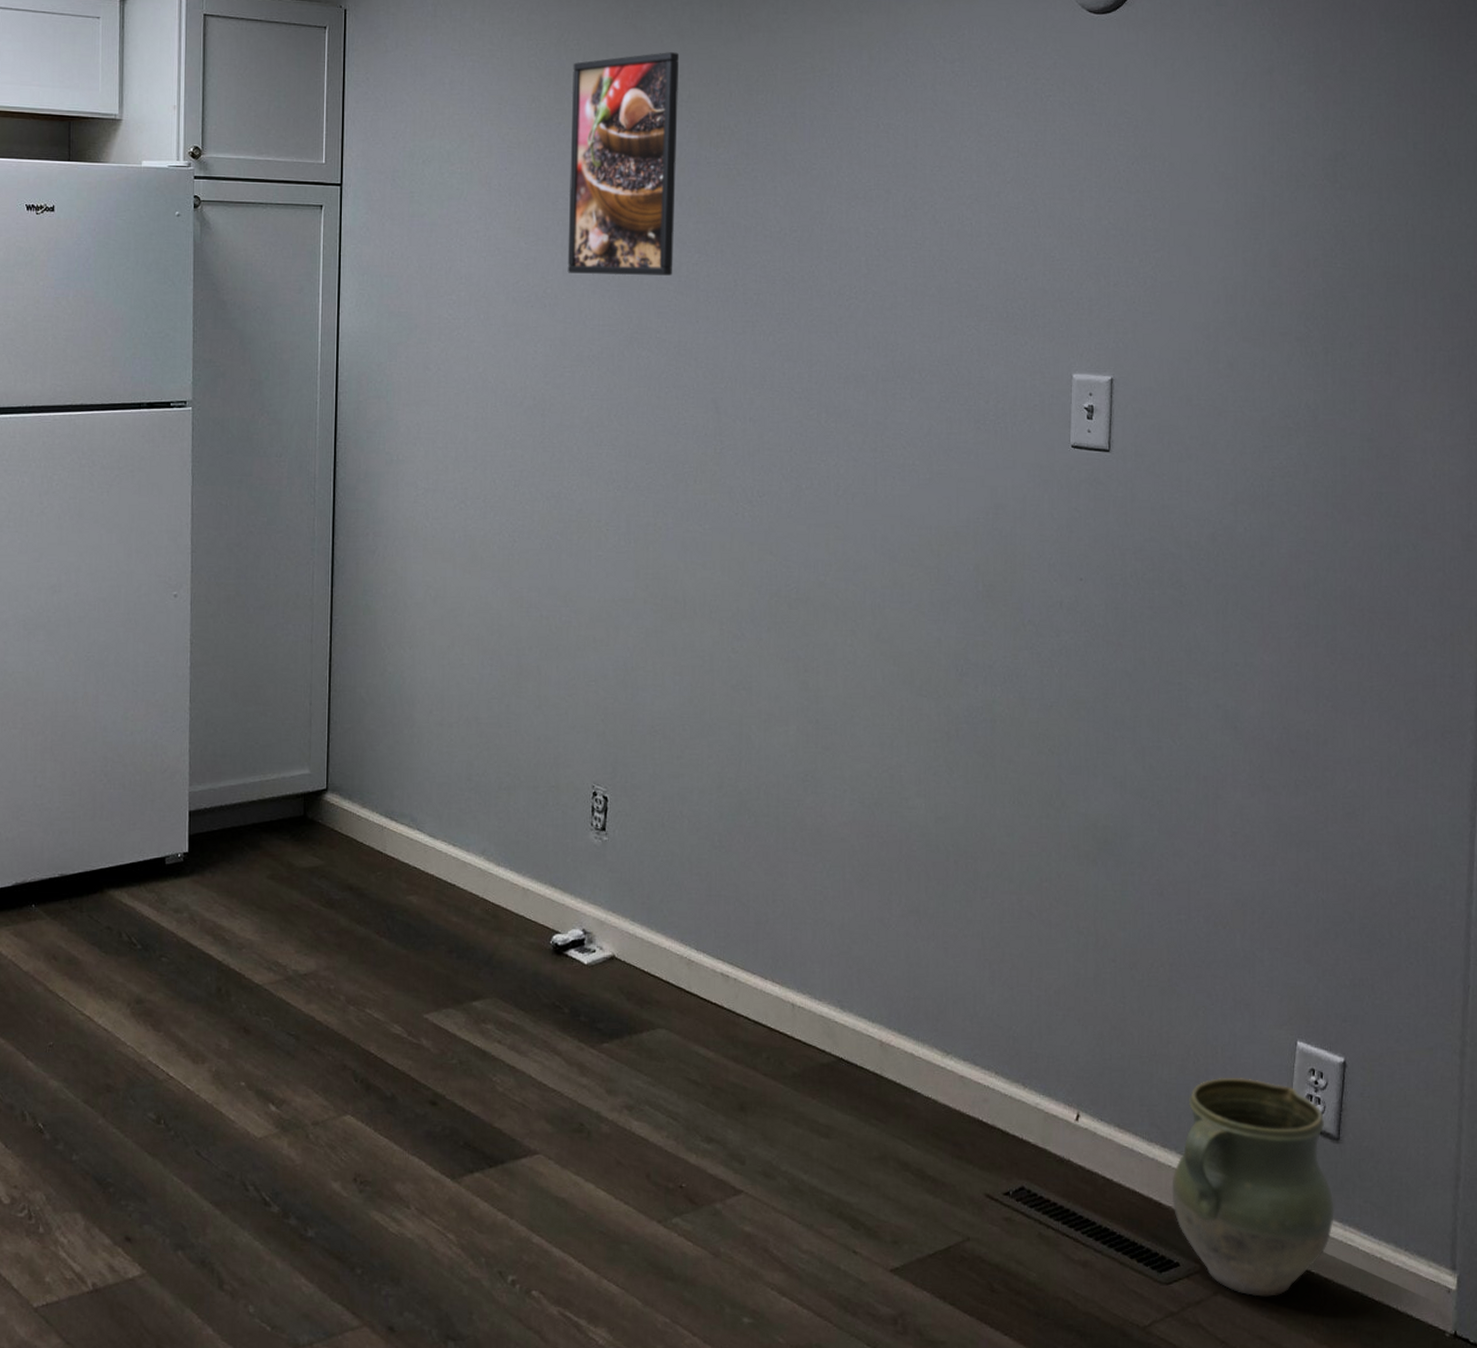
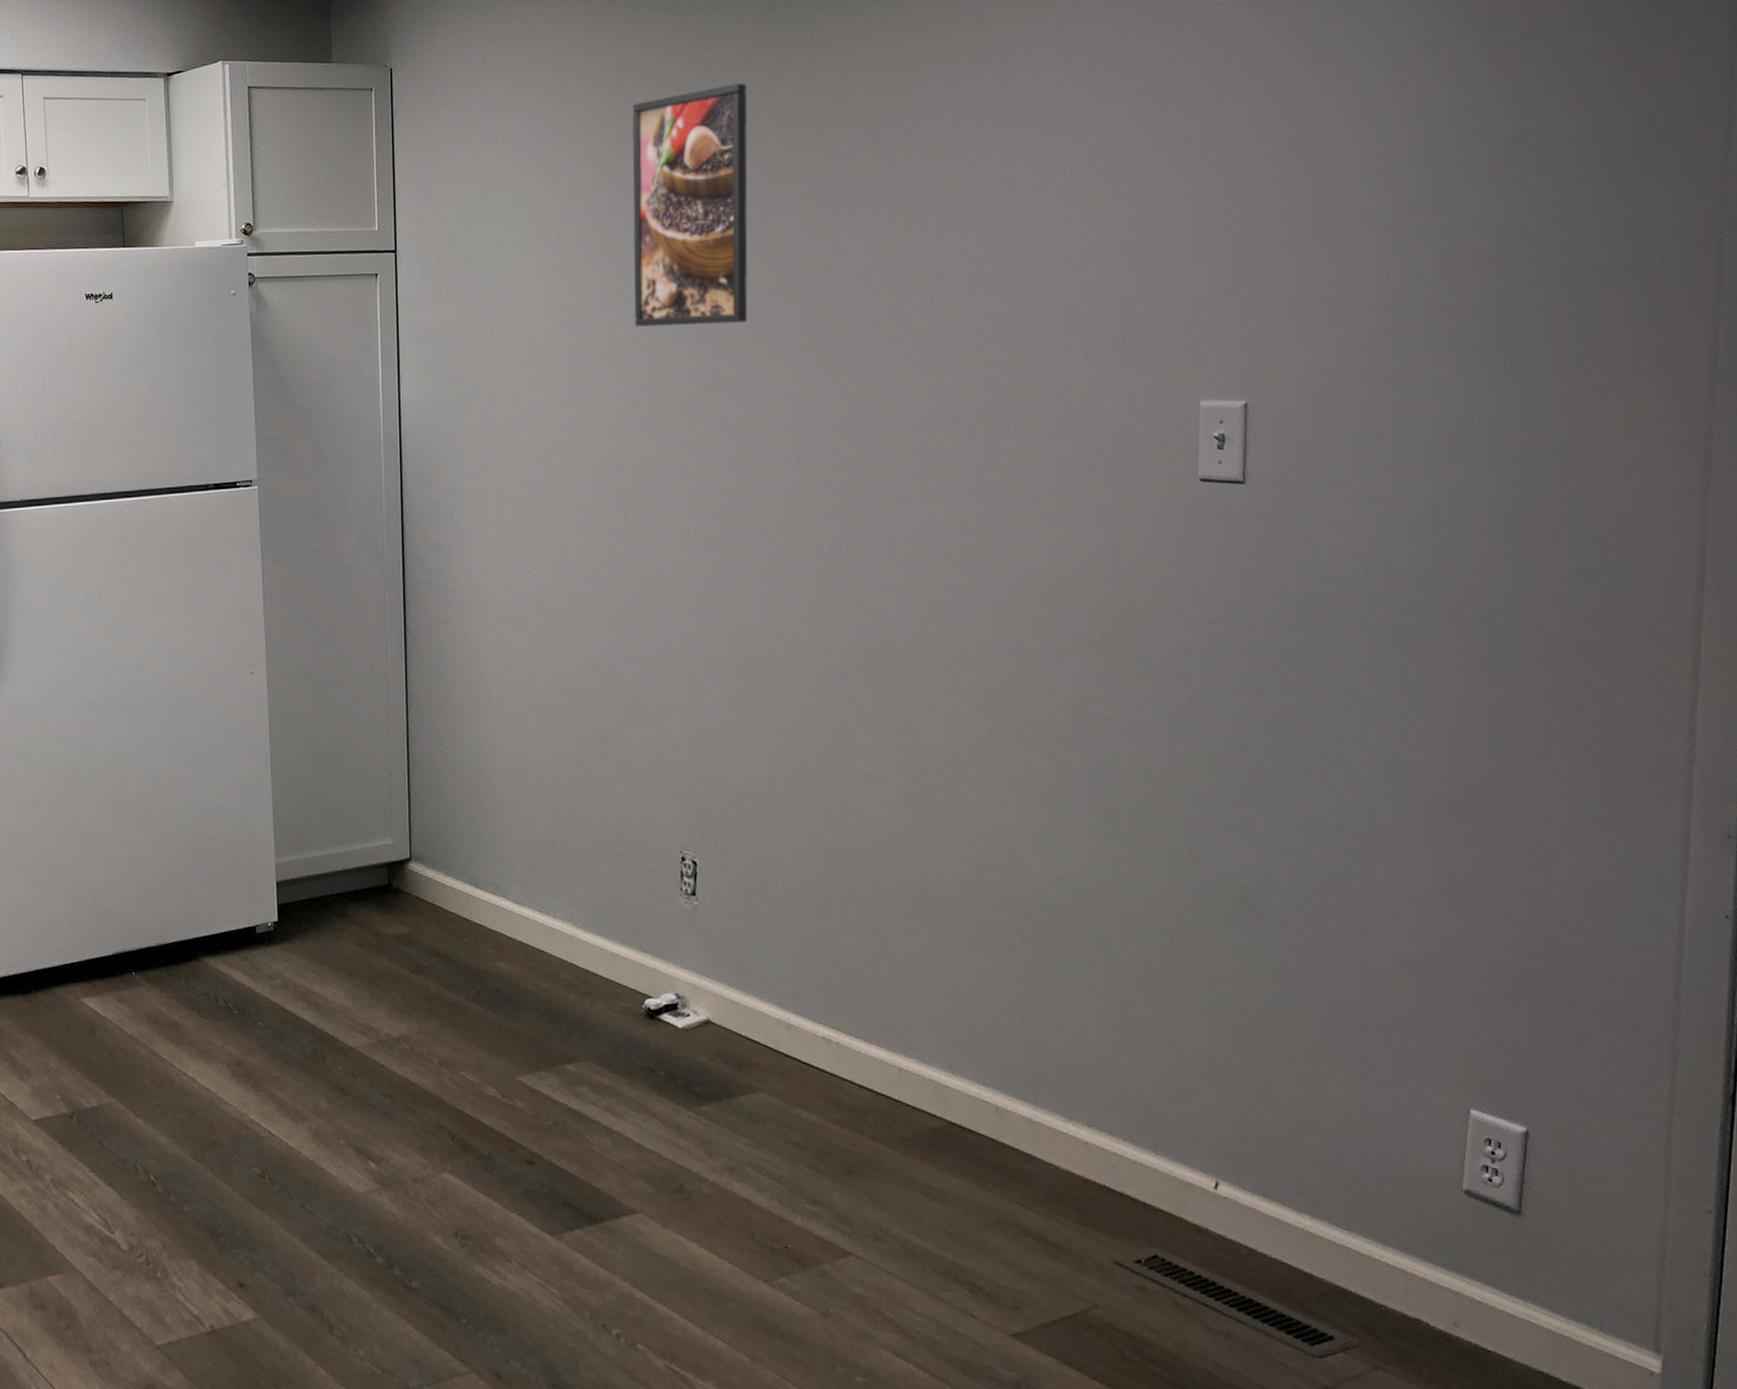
ceramic jug: present [1171,1077,1334,1297] -> none [1324,1146,1515,1374]

